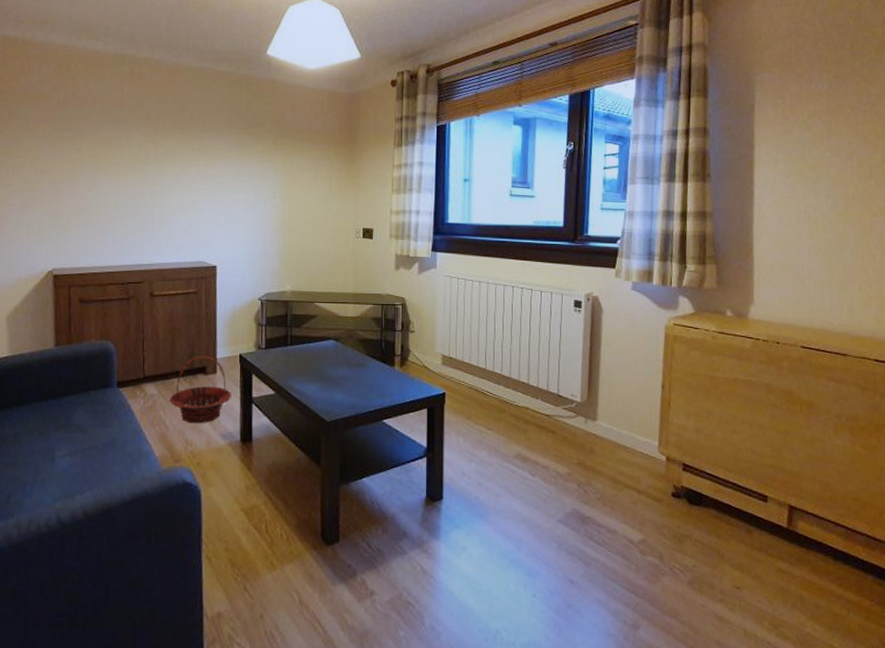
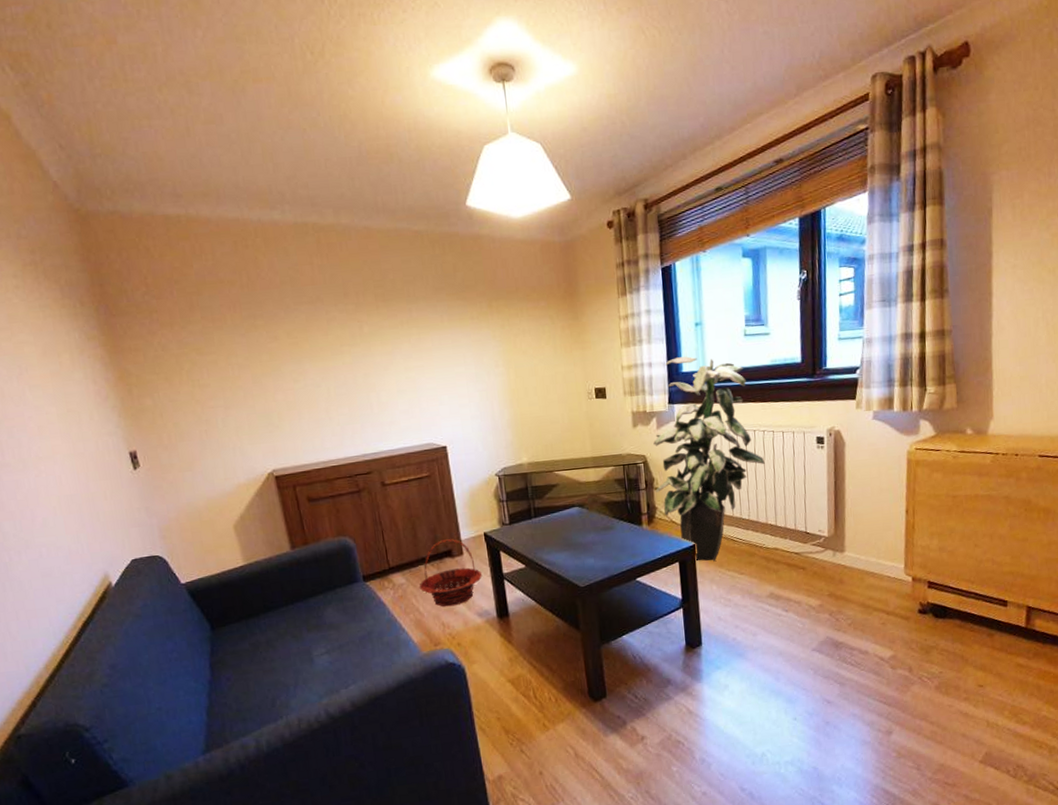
indoor plant: none [411,208,521,412] -> present [653,356,765,561]

